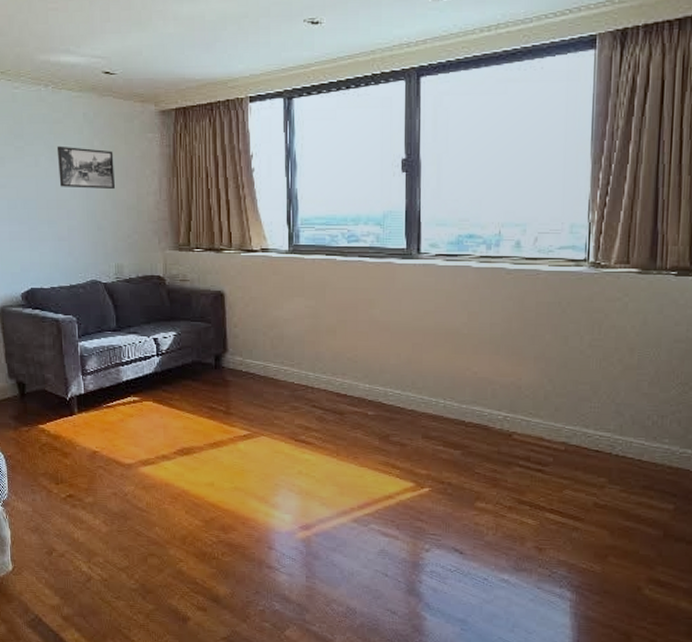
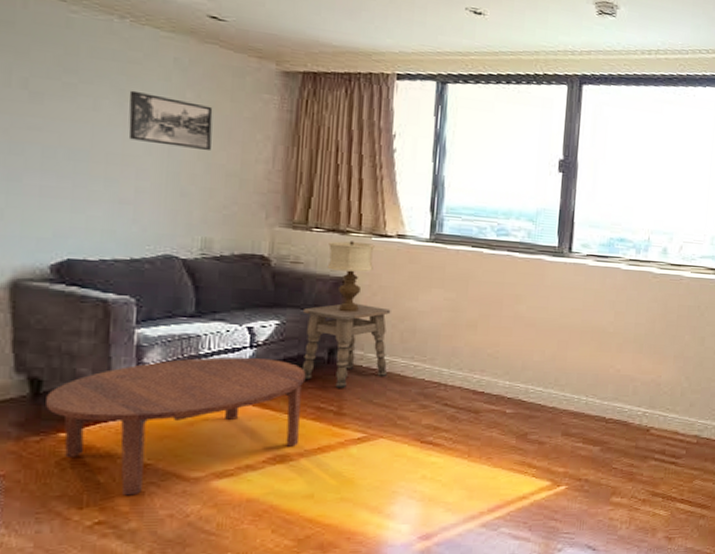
coffee table: none [29,364,200,476] -> present [46,356,306,496]
side table: none [193,315,263,392] -> present [301,304,391,389]
table lamp: none [207,257,244,323] -> present [327,241,375,313]

